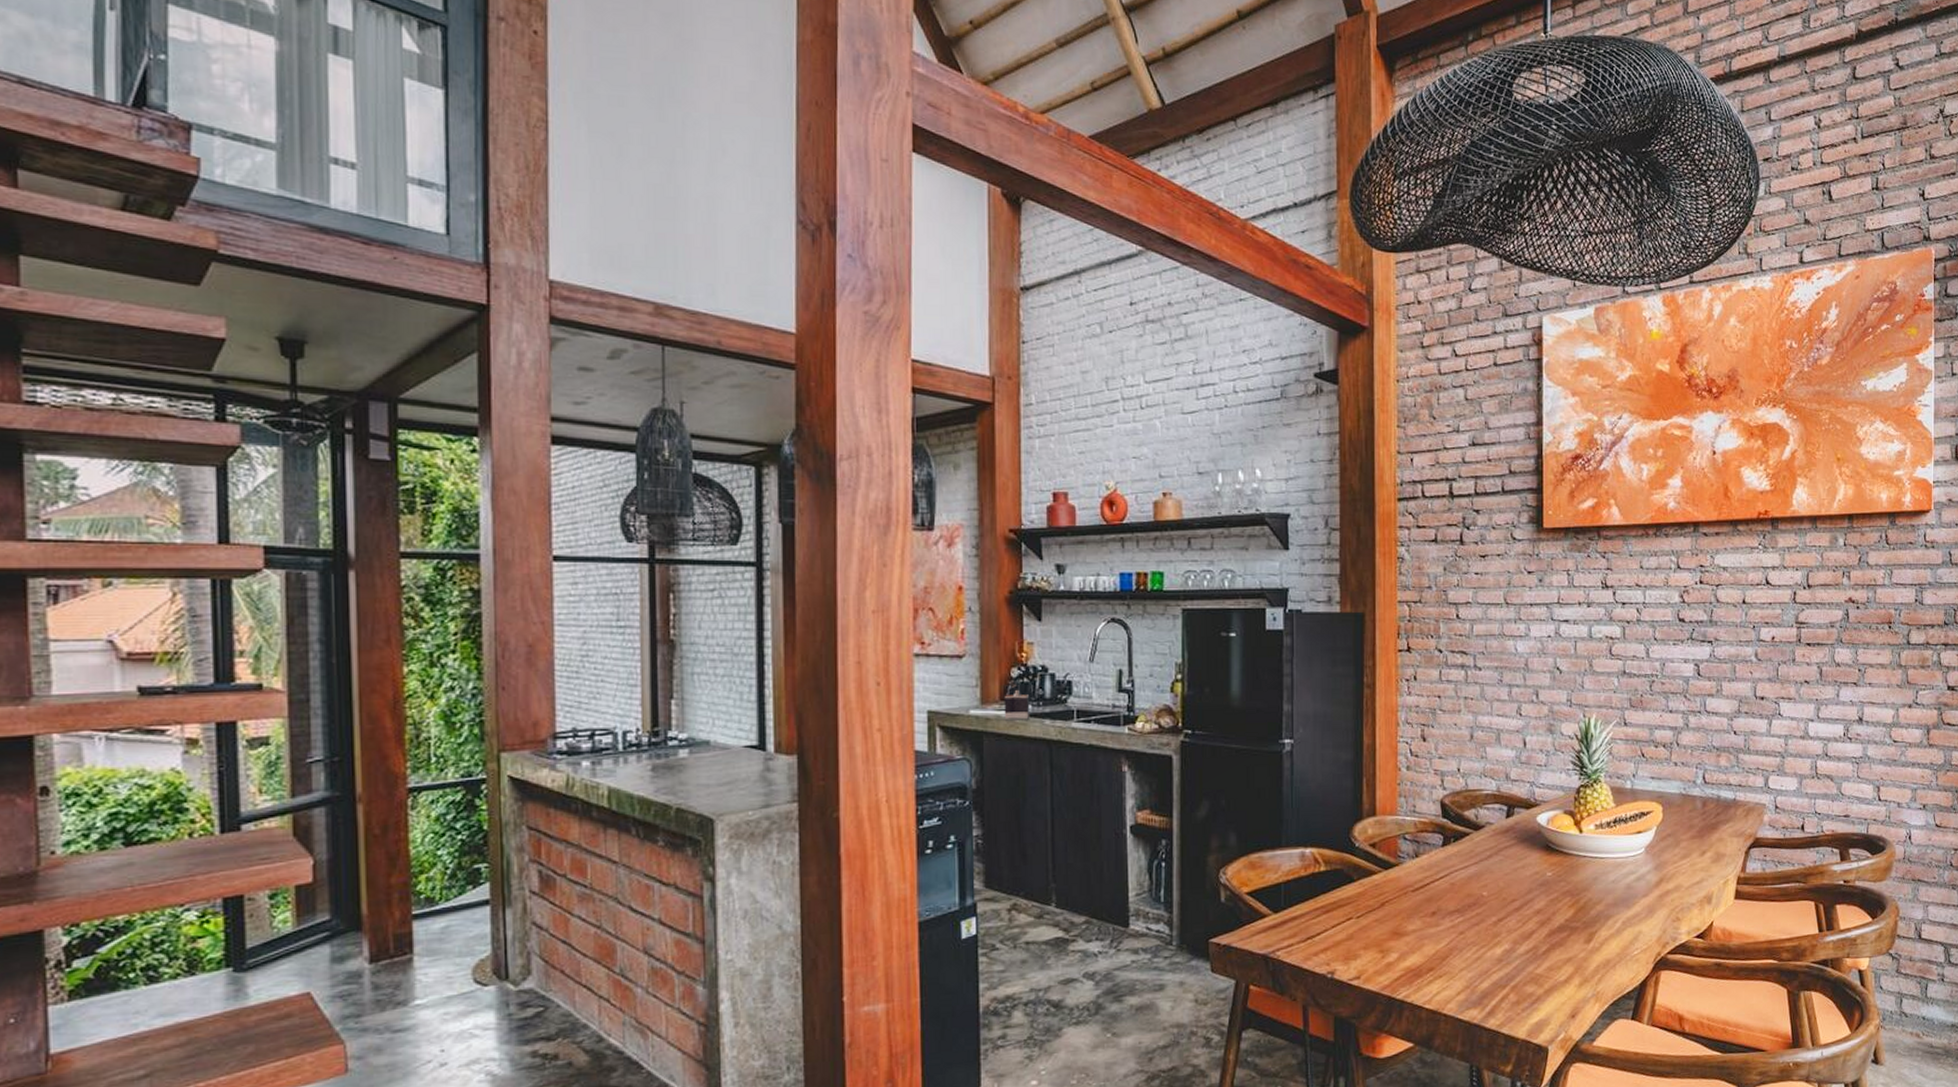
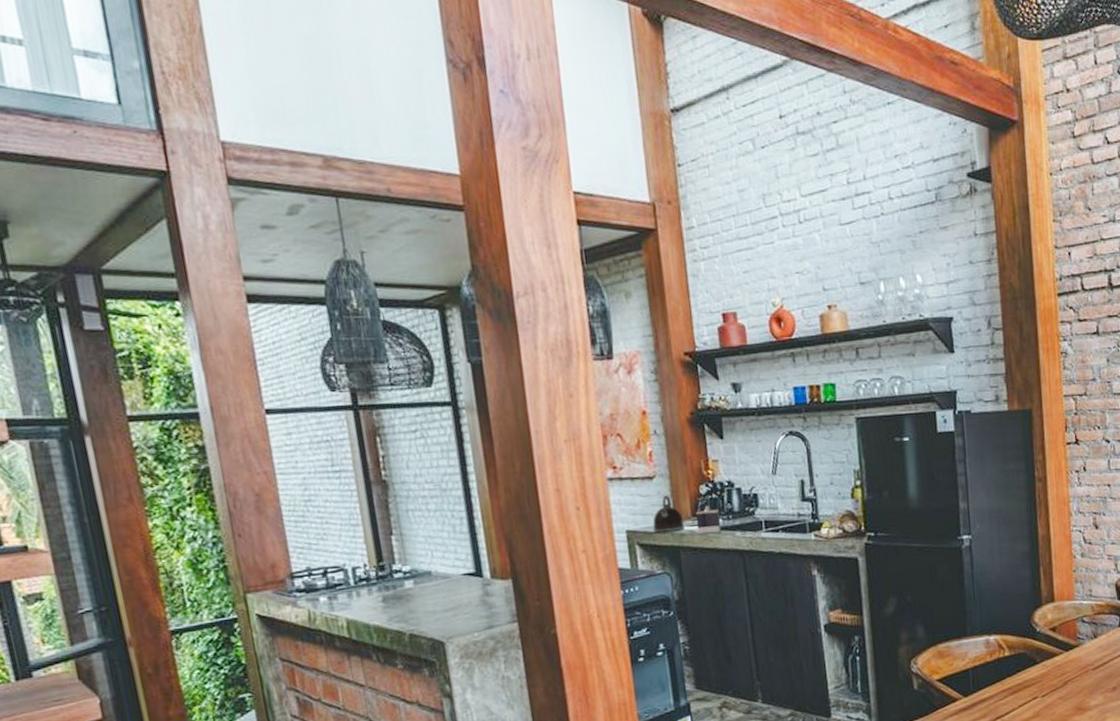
kettle: none [956,676,990,718] -> present [652,495,685,535]

